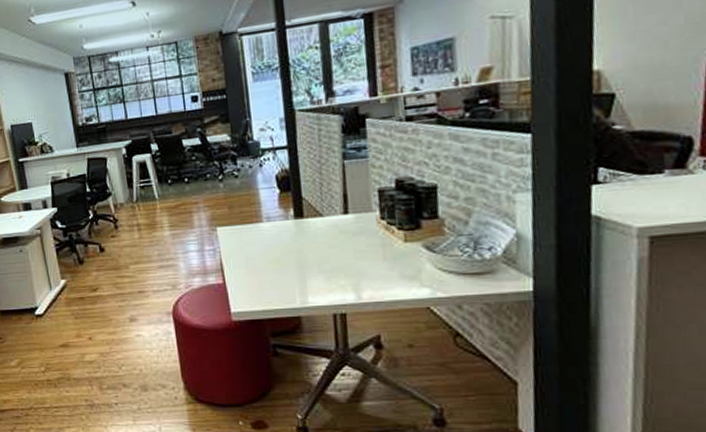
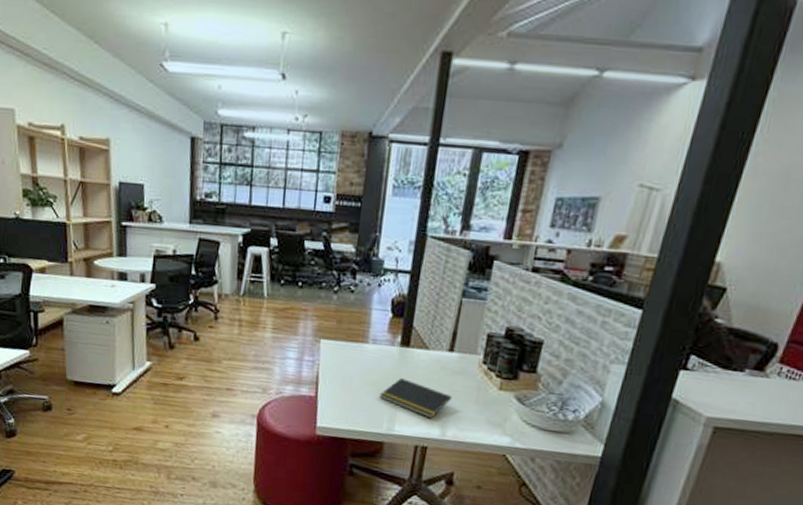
notepad: none [286,249,359,284] -> present [379,378,453,419]

